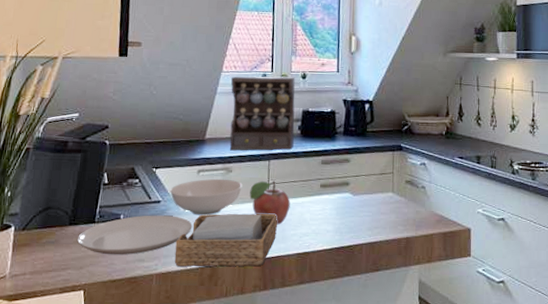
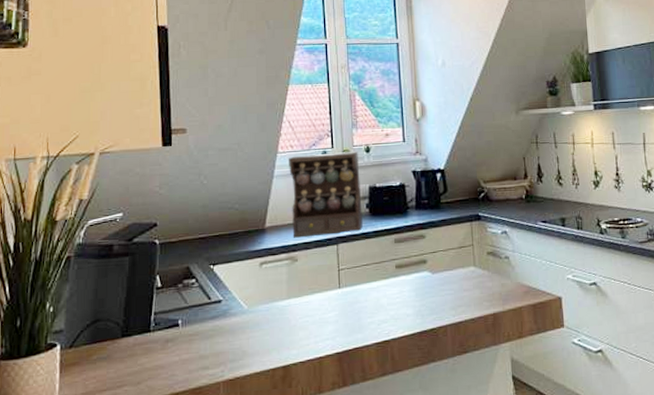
plate: present [78,215,193,255] -> none [133,315,259,366]
bowl: present [169,178,243,216] -> none [230,269,310,312]
napkin holder: present [174,213,277,267] -> none [242,303,352,371]
fruit: present [249,180,291,225] -> none [319,266,365,314]

